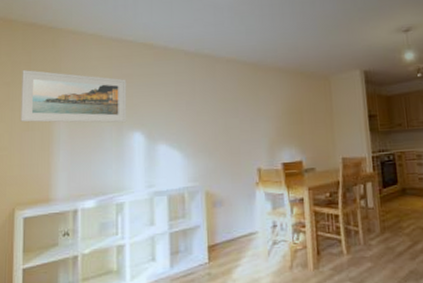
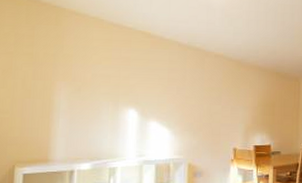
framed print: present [20,70,127,123] -> none [22,43,125,100]

